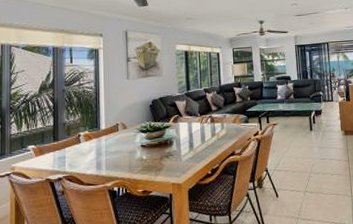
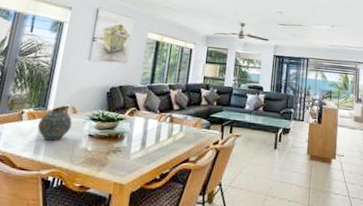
snuff bottle: none [95,123,125,156] -> present [37,105,73,141]

